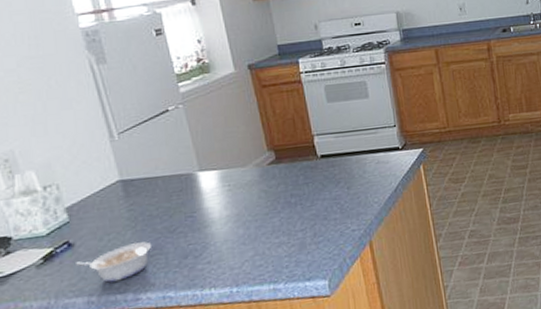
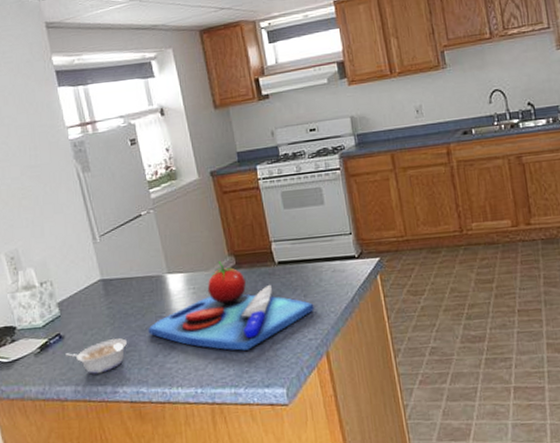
chopping board: none [176,157,358,247] -> present [148,261,315,351]

